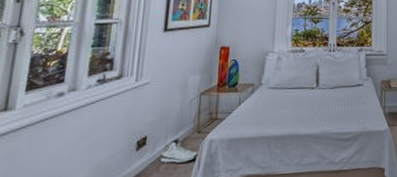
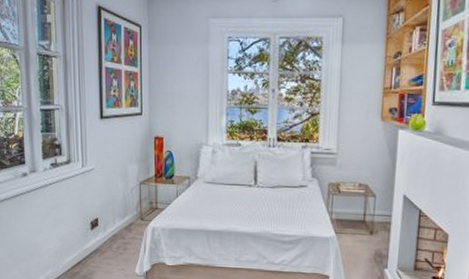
sneaker: present [161,138,199,164] -> none [112,223,144,246]

